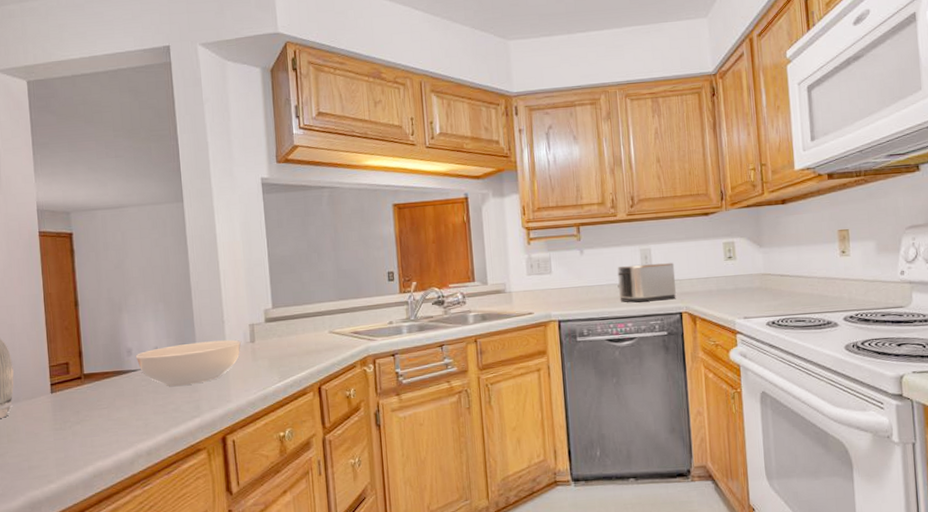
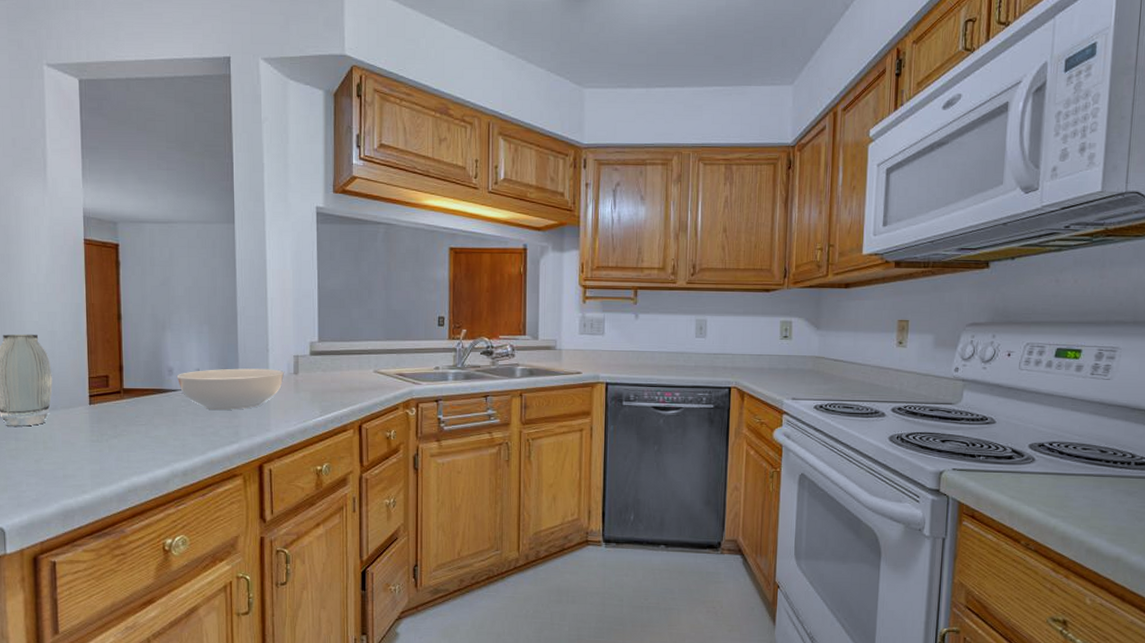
toaster: present [617,262,676,303] -> none [669,334,729,374]

